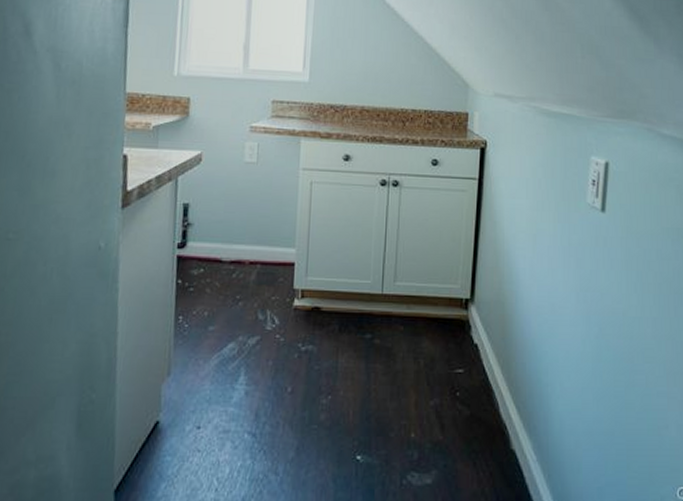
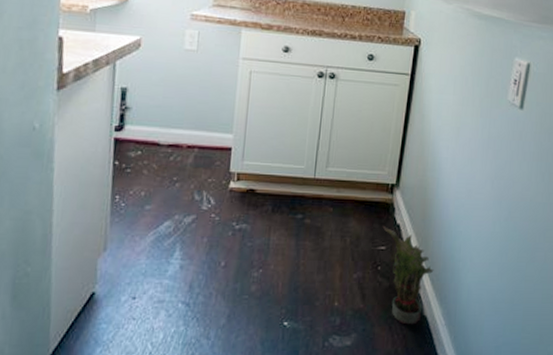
potted plant: none [459,346,519,460] -> present [383,226,434,325]

